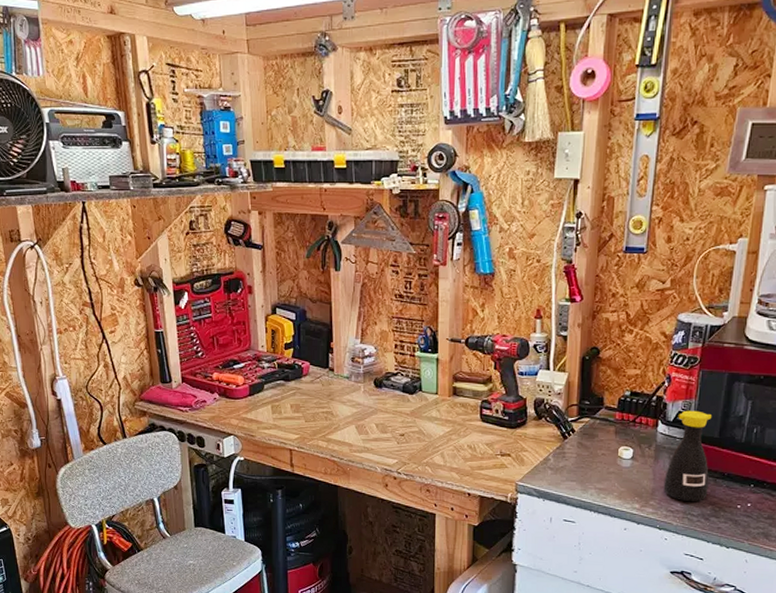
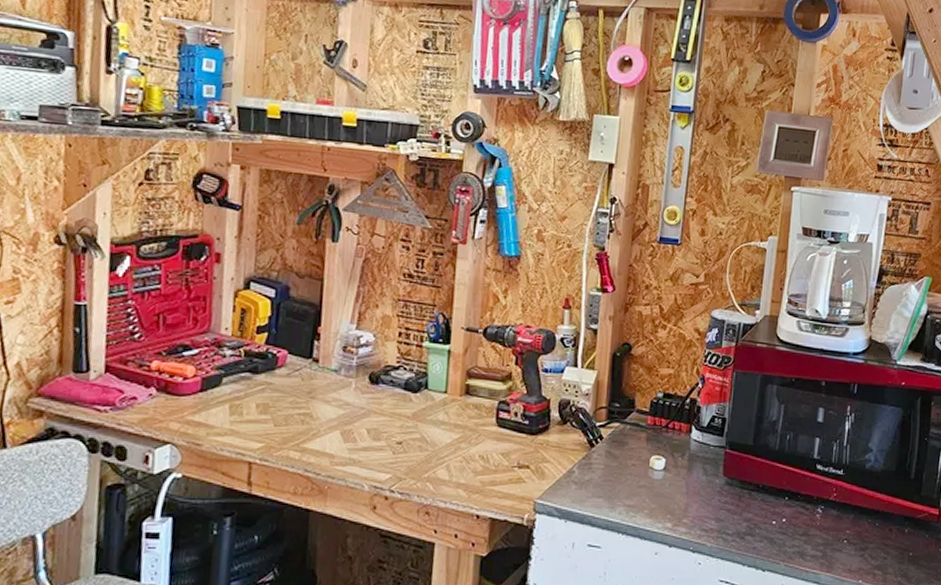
bottle: present [663,410,712,501] -> none [697,414,746,518]

